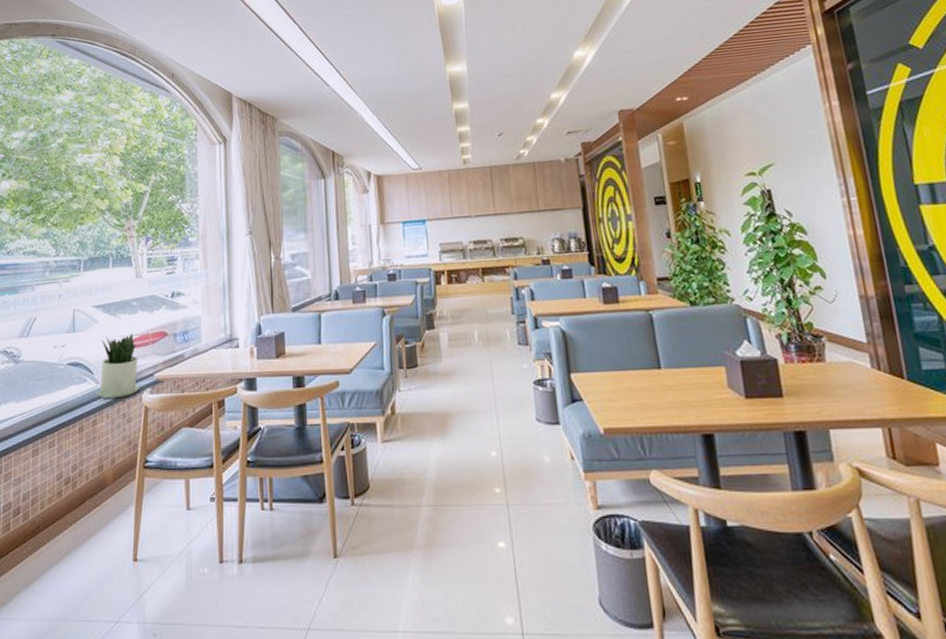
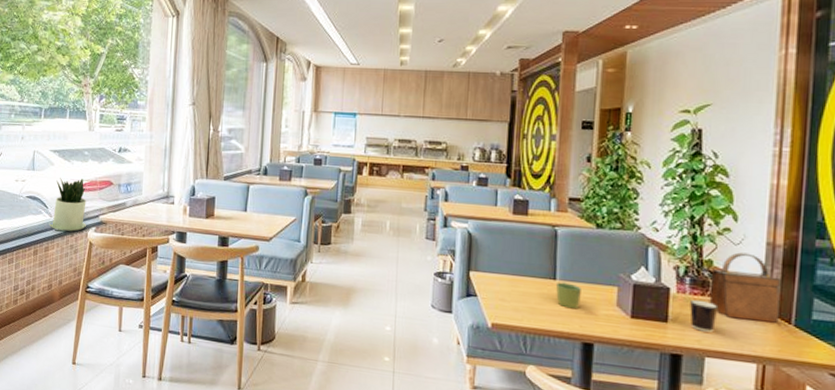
mug: none [661,370,692,399] -> present [555,282,581,309]
mug: none [800,367,832,401] -> present [689,299,719,333]
handbag: none [814,309,891,382] -> present [709,252,781,323]

